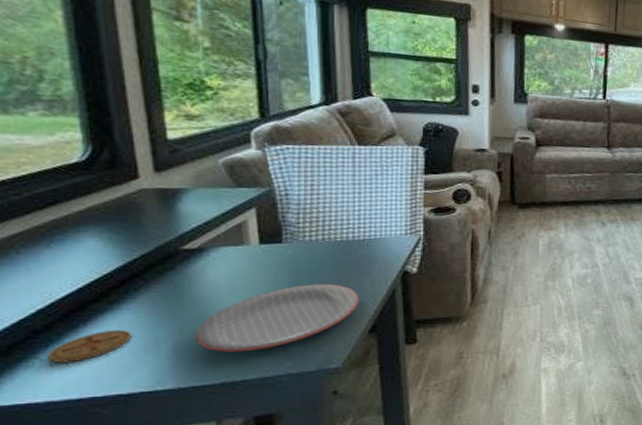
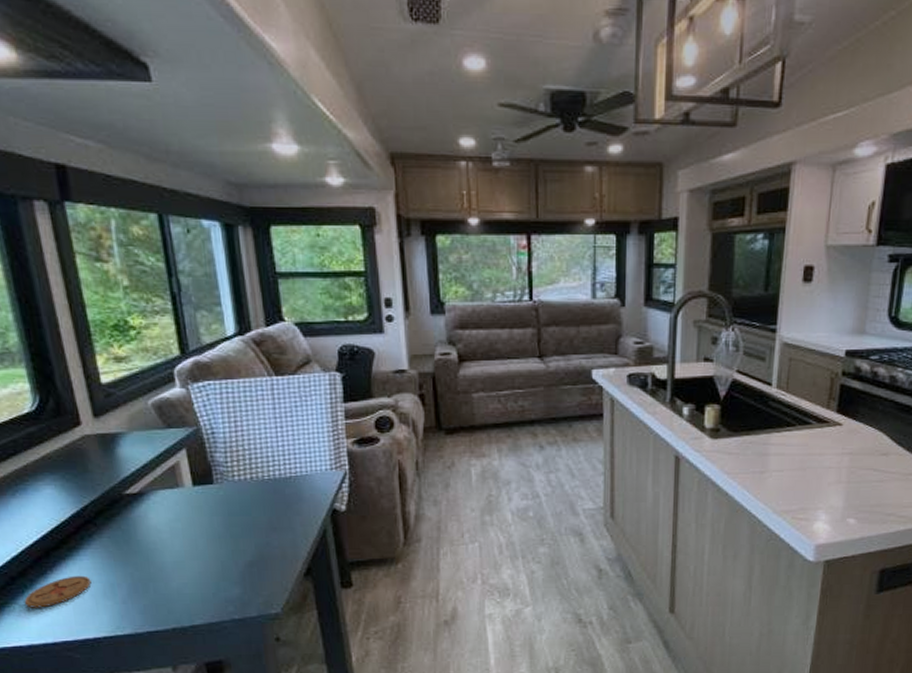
plate: present [195,283,360,352] -> none [145,525,293,597]

